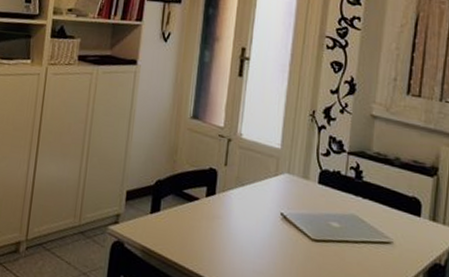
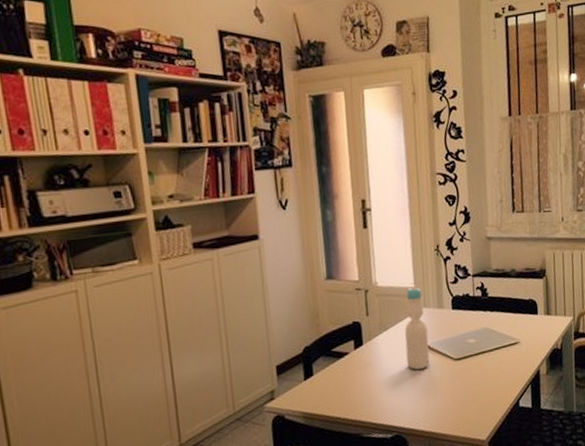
bottle: none [258,148,288,239] -> present [405,286,430,370]

